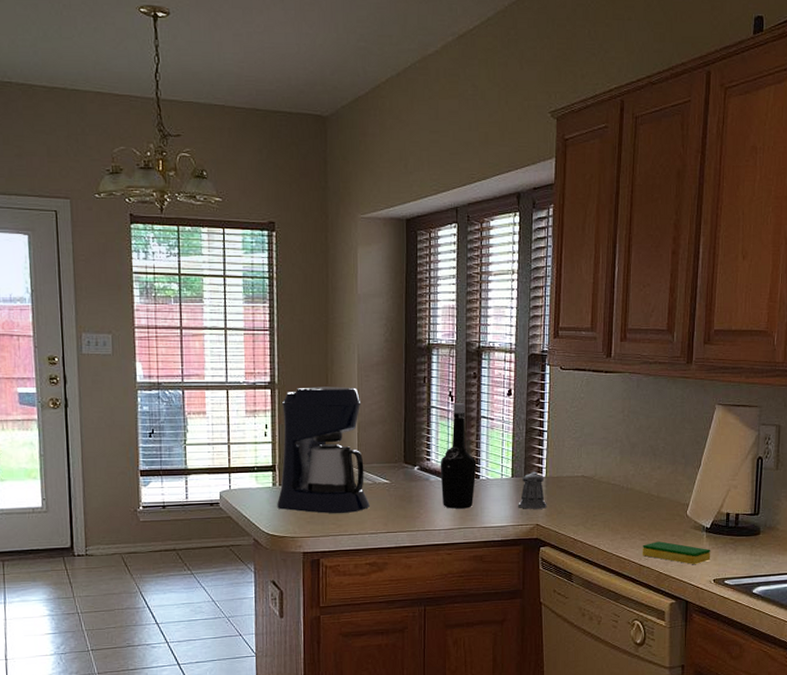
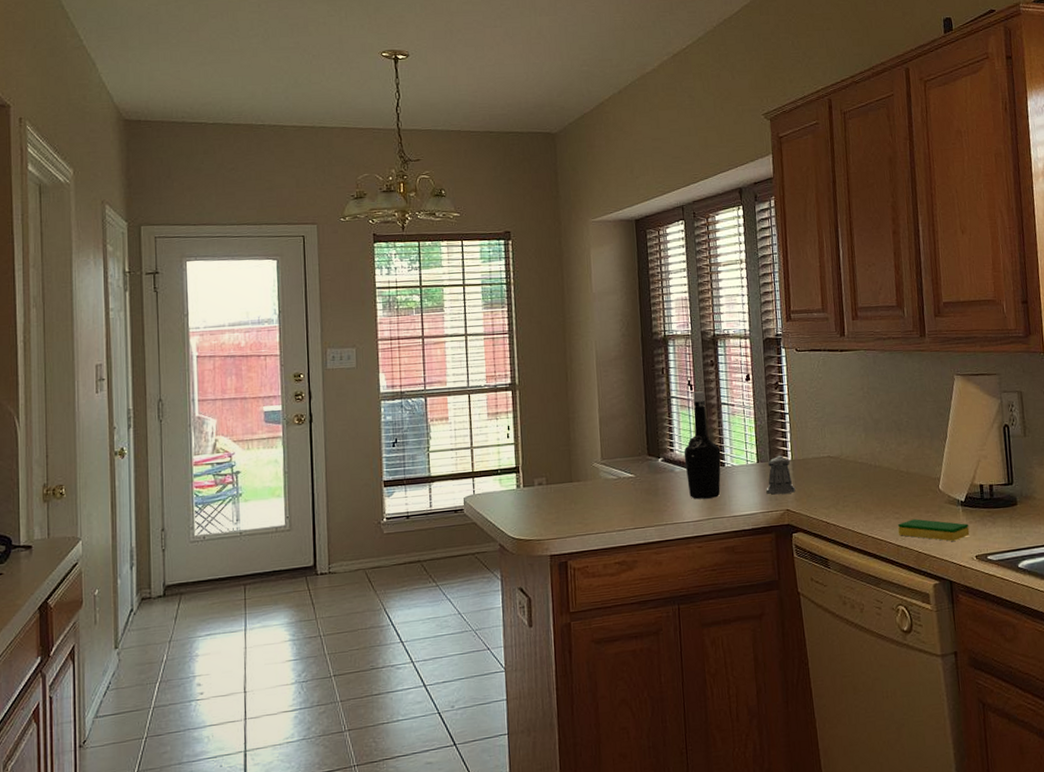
coffee maker: present [277,386,370,513] -> none [522,383,616,513]

